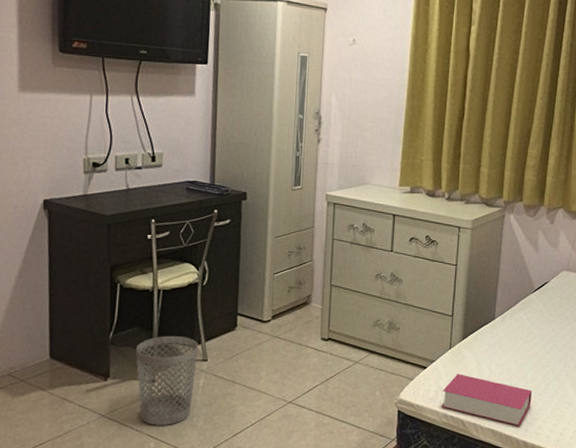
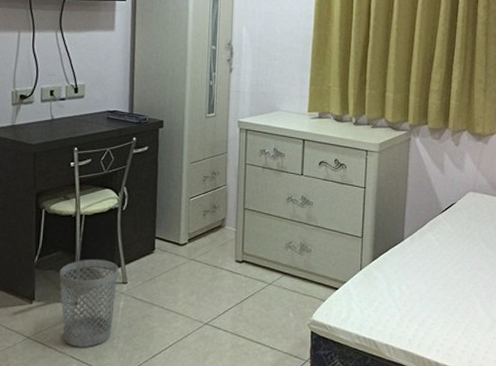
book: present [441,374,532,426] -> none [353,295,442,347]

